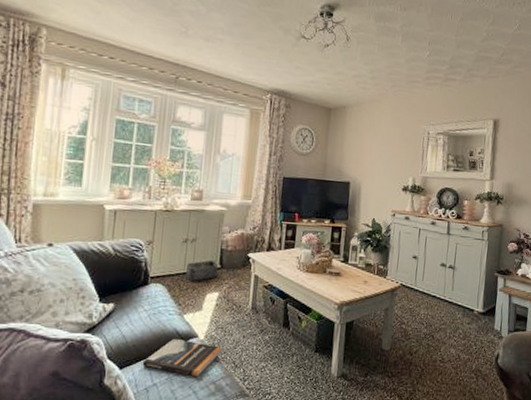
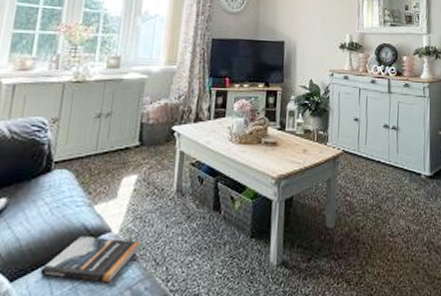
storage bin: present [186,260,219,281] -> none [98,137,138,163]

